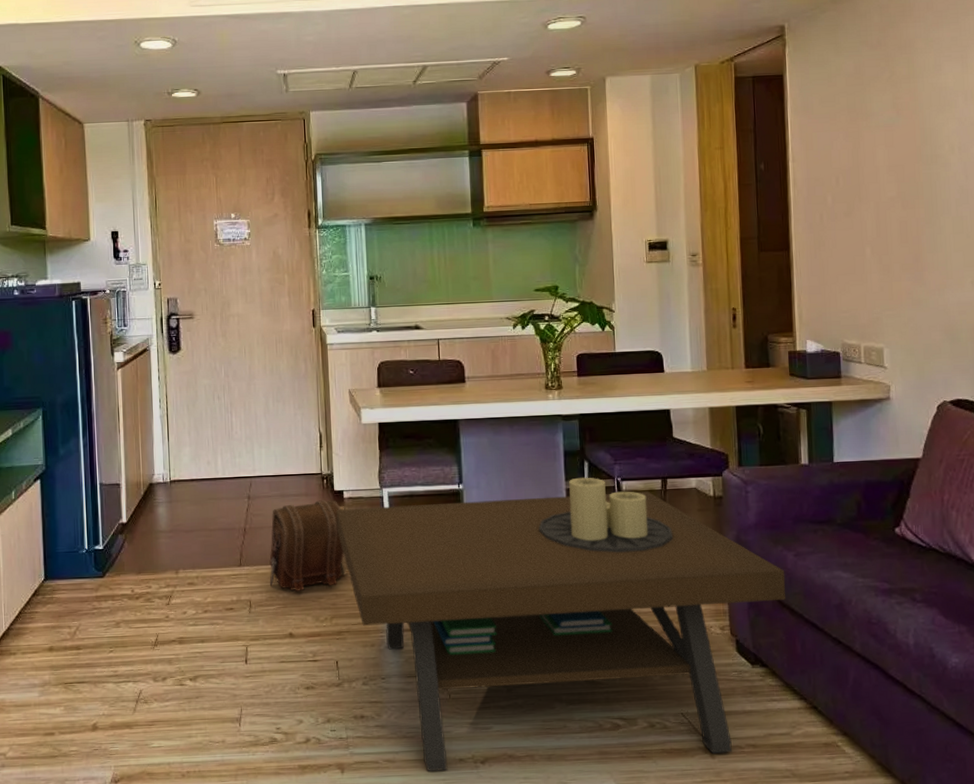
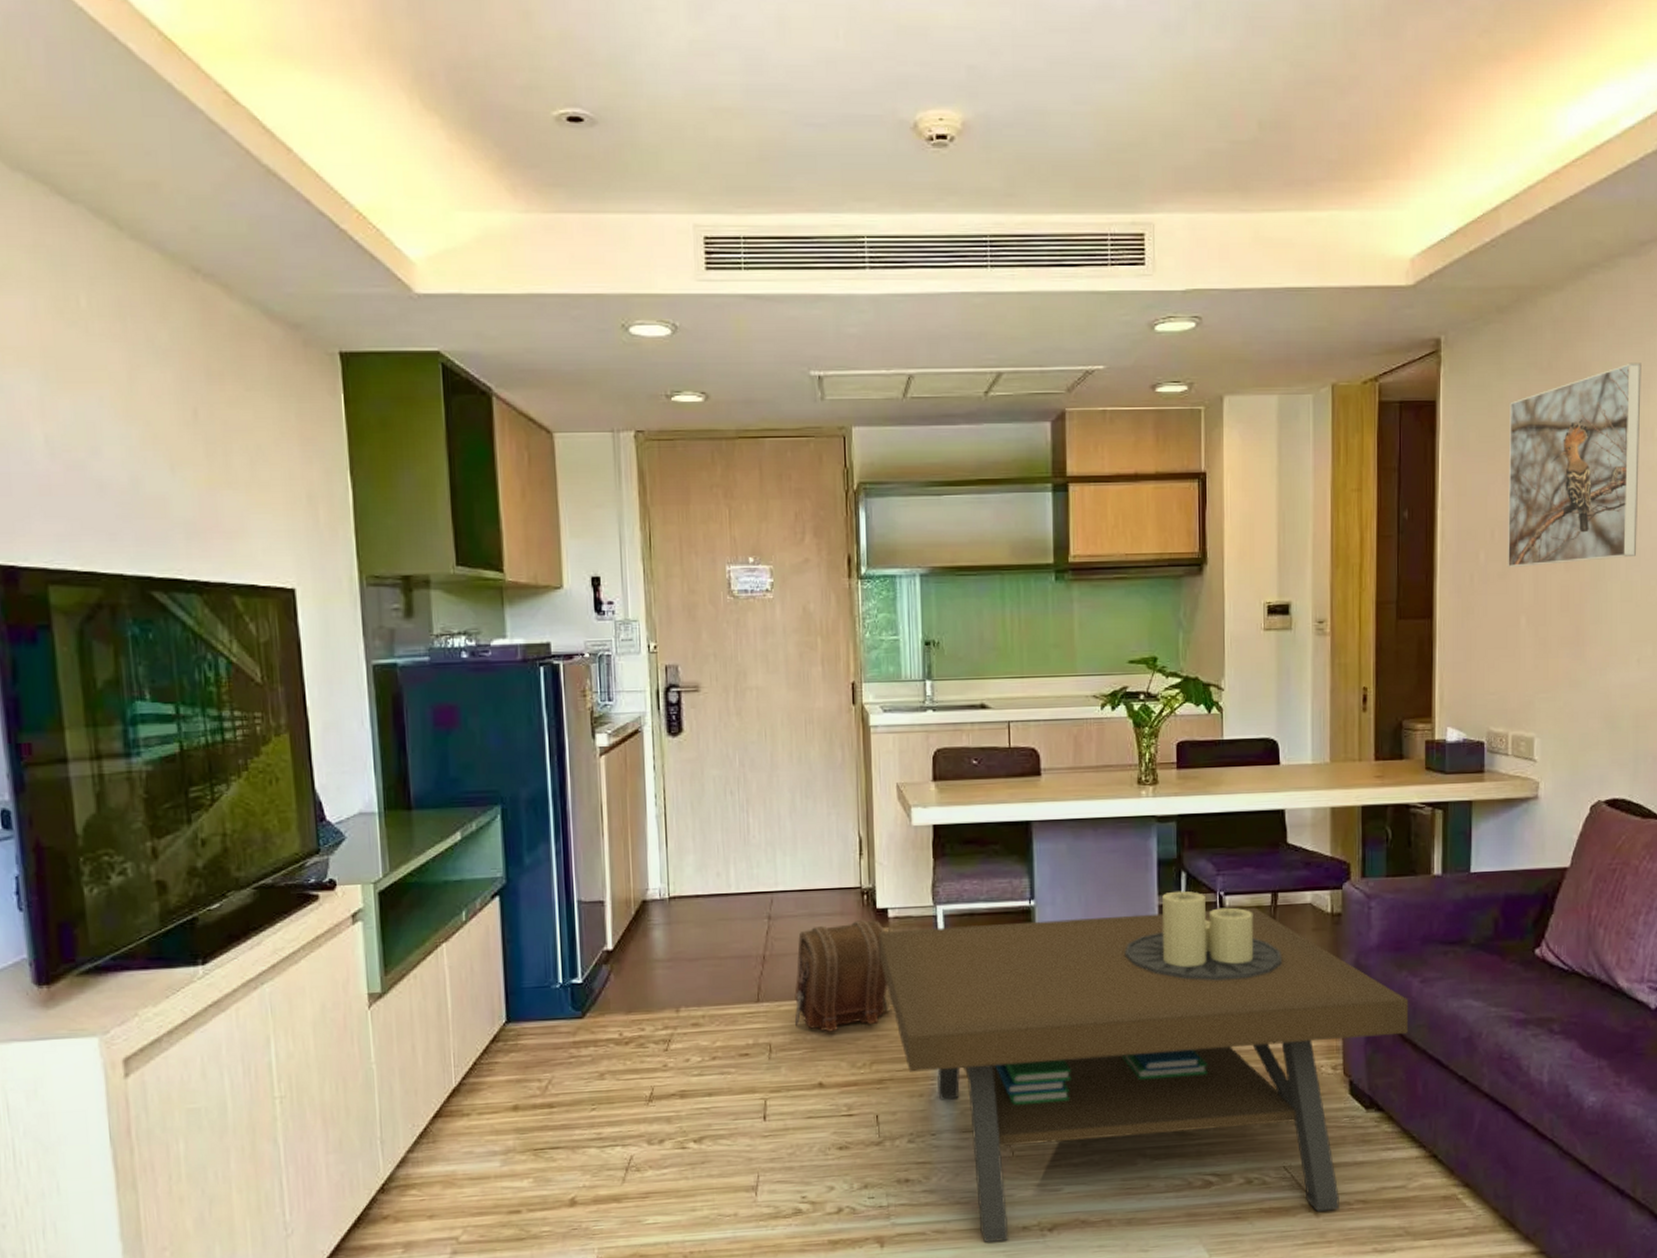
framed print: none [846,38,965,207] -> present [1507,363,1642,567]

